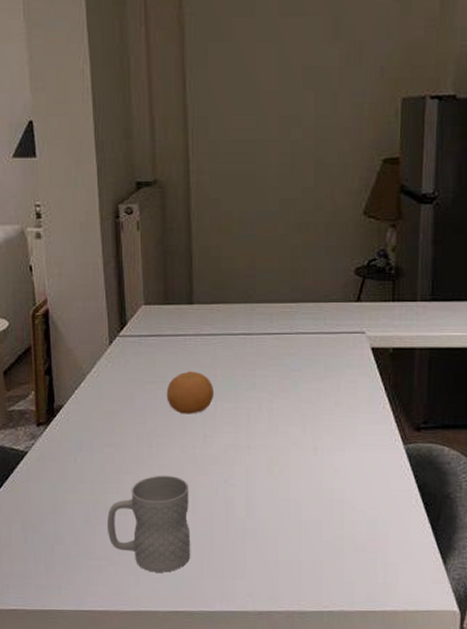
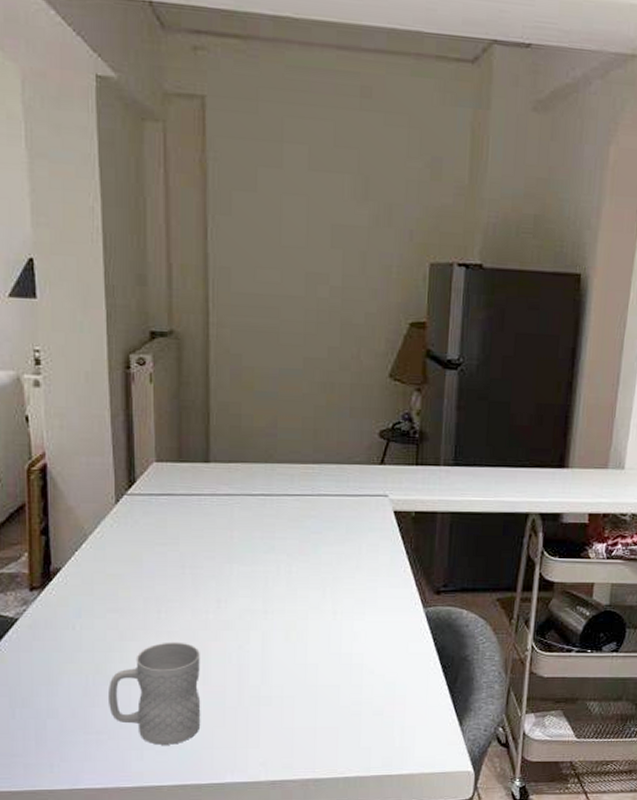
fruit: present [166,371,215,414] -> none [178,532,230,578]

